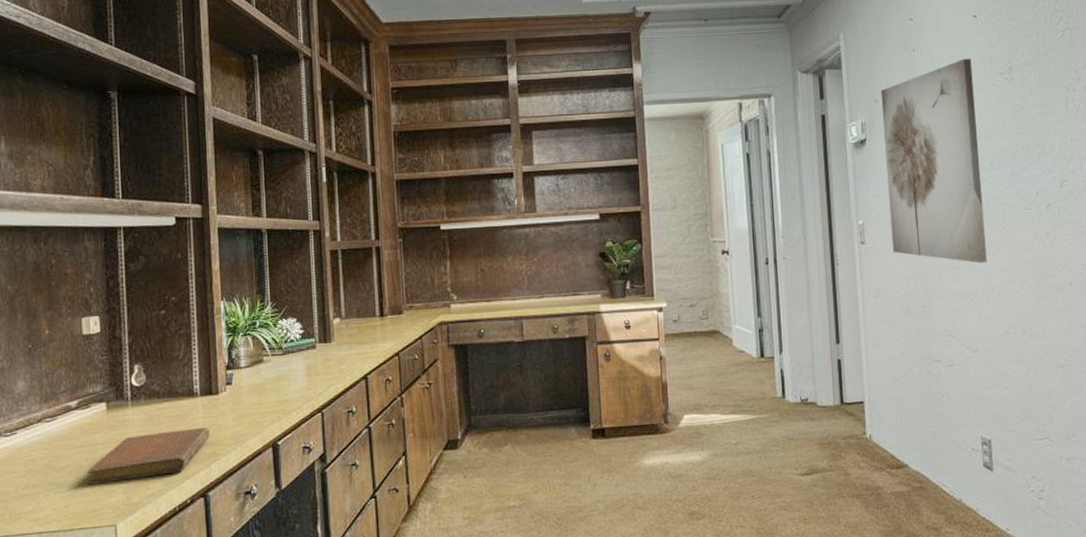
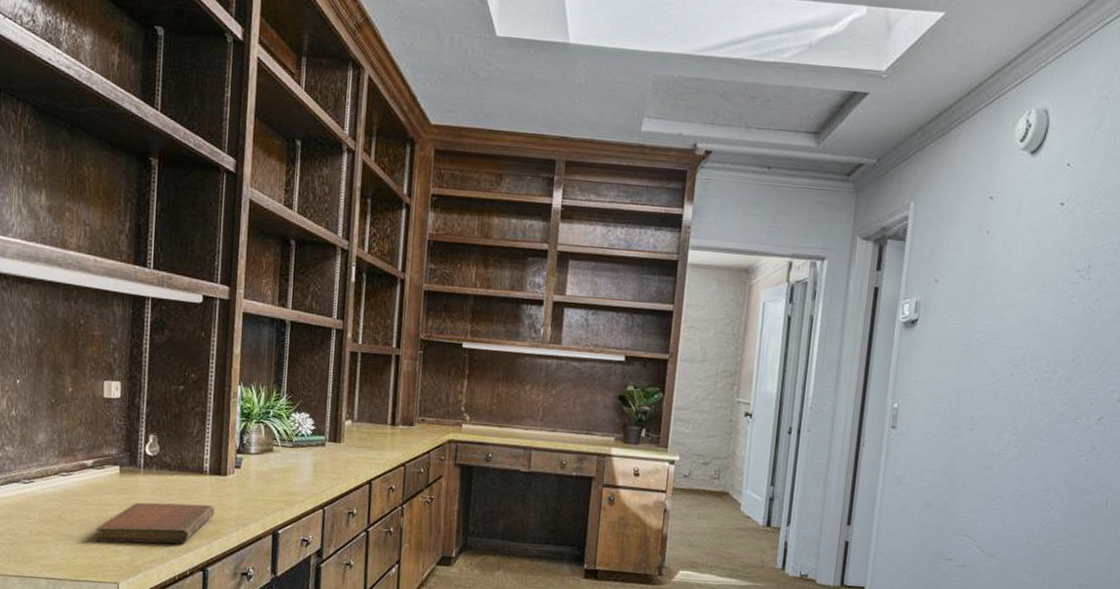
wall art: present [880,58,987,264] -> none [924,248,1049,468]

